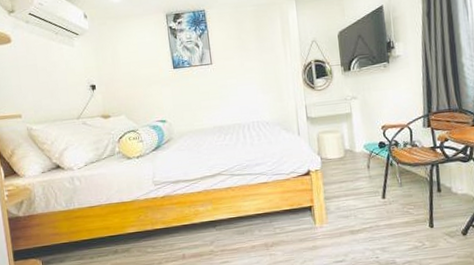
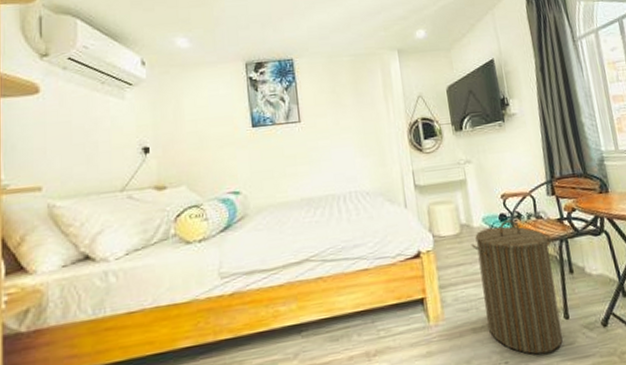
laundry hamper: none [353,146,427,253] -> present [471,219,563,355]

